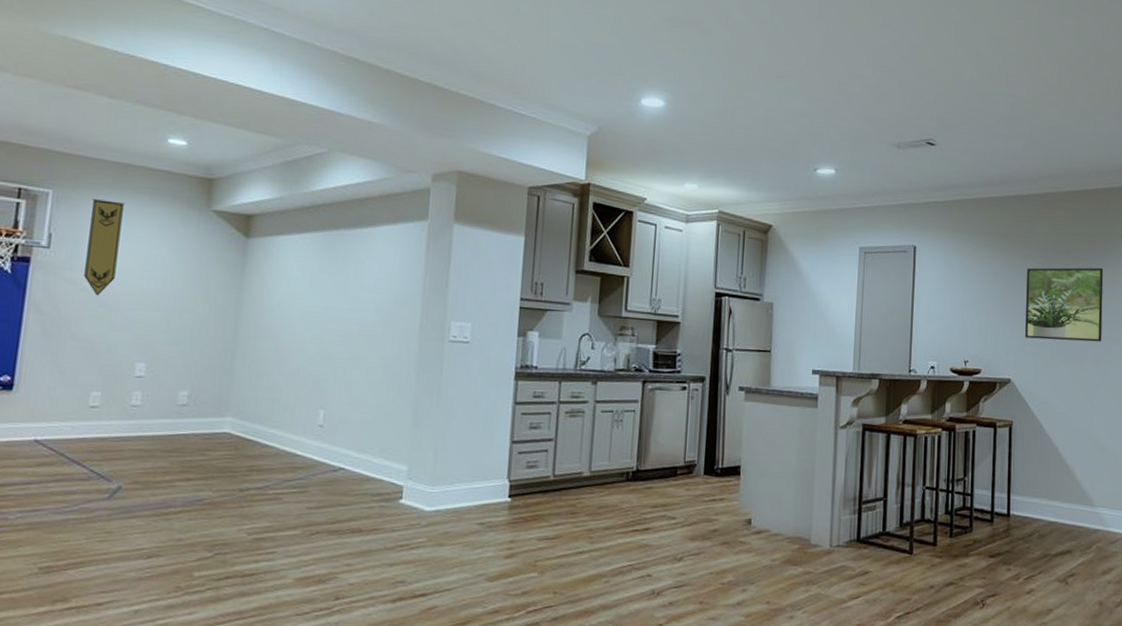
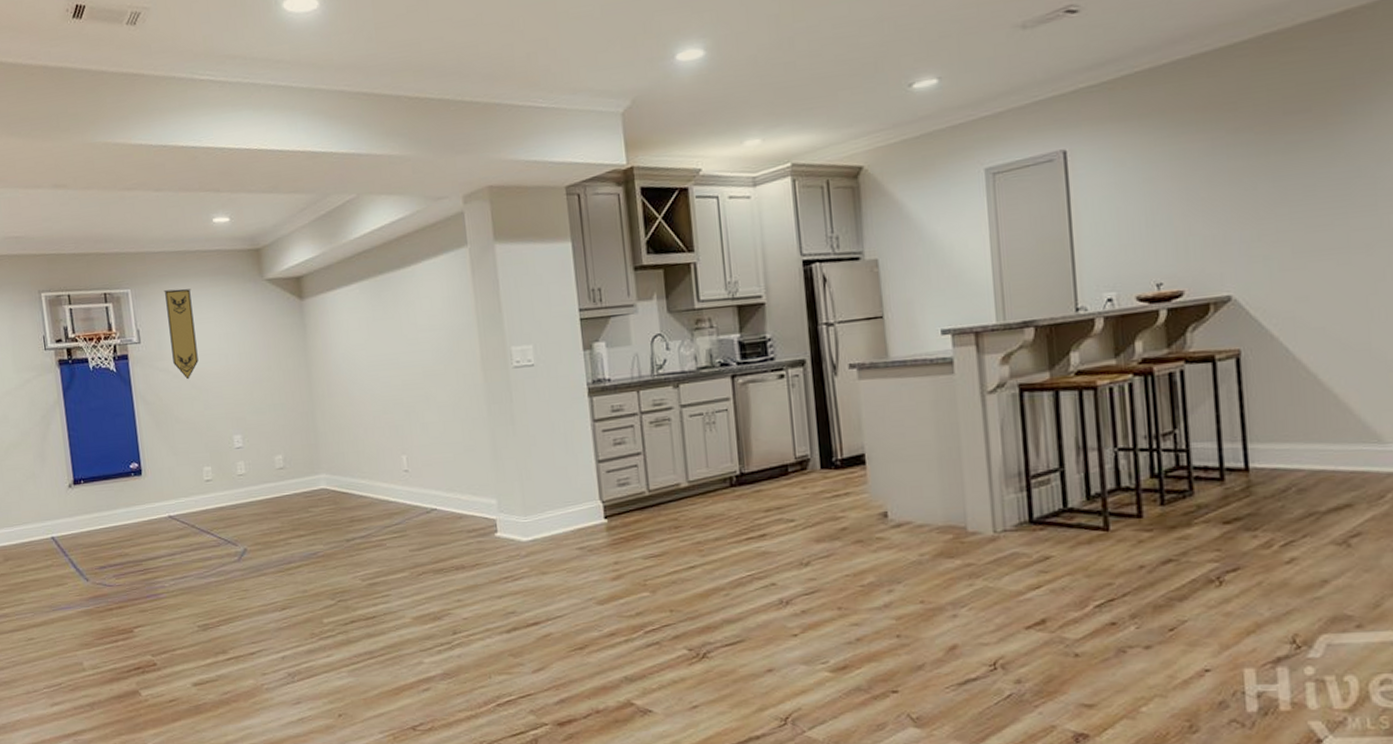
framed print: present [1025,267,1104,342] -> none [1240,119,1377,238]

